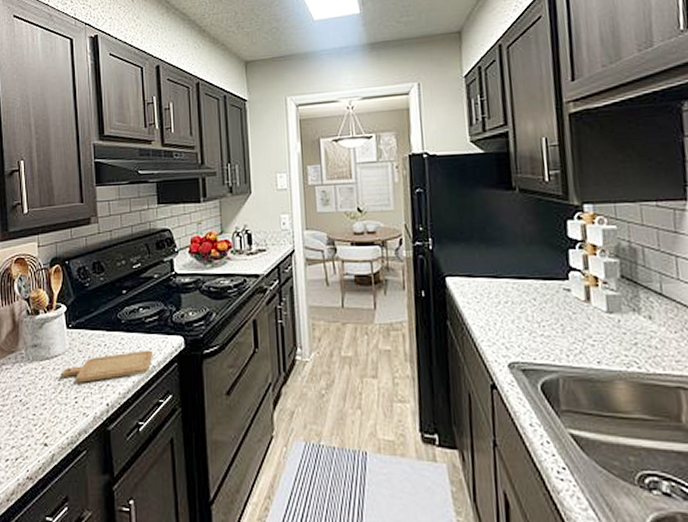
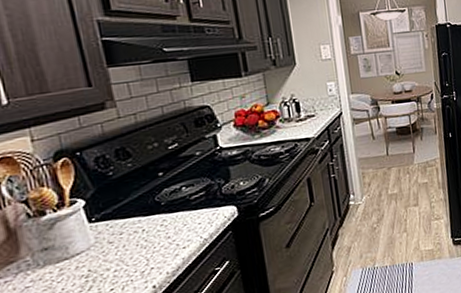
chopping board: present [62,350,154,383] -> none [88,224,204,275]

